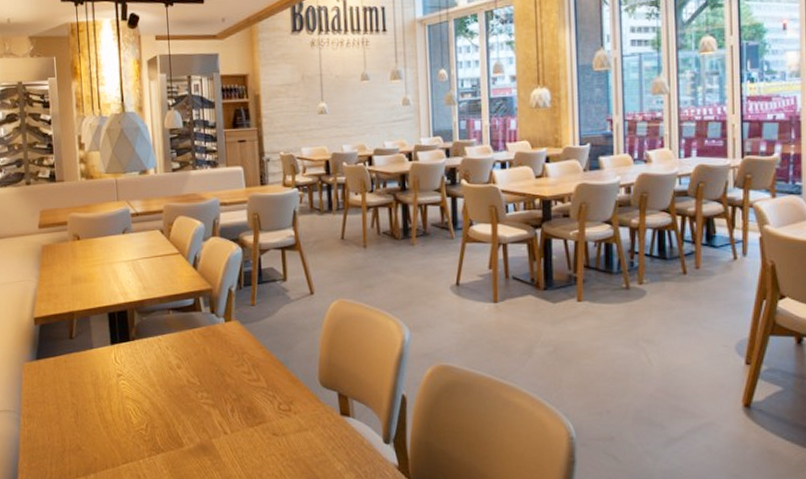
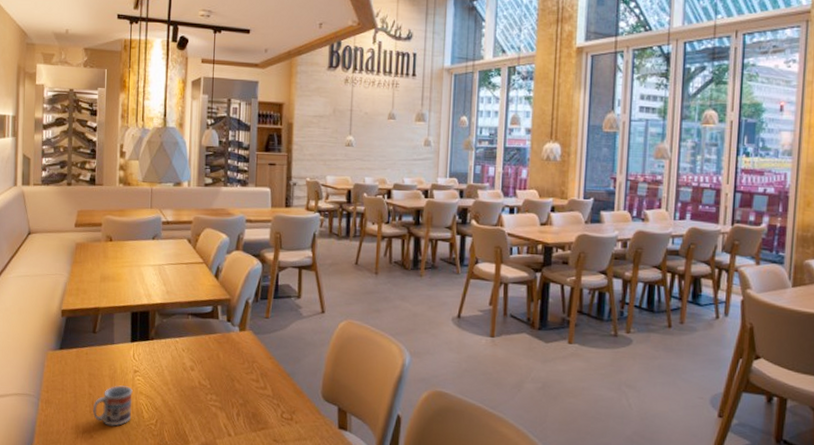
cup: none [77,392,120,435] -> present [92,385,133,427]

